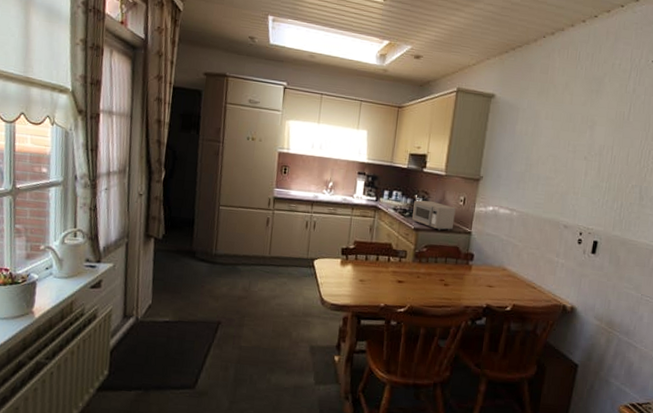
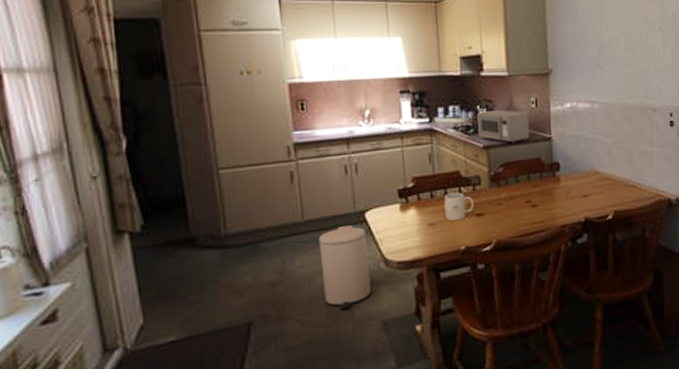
pedal bin: none [273,266,312,329] -> present [318,225,371,309]
mug: none [373,259,399,283] -> present [444,192,475,222]

